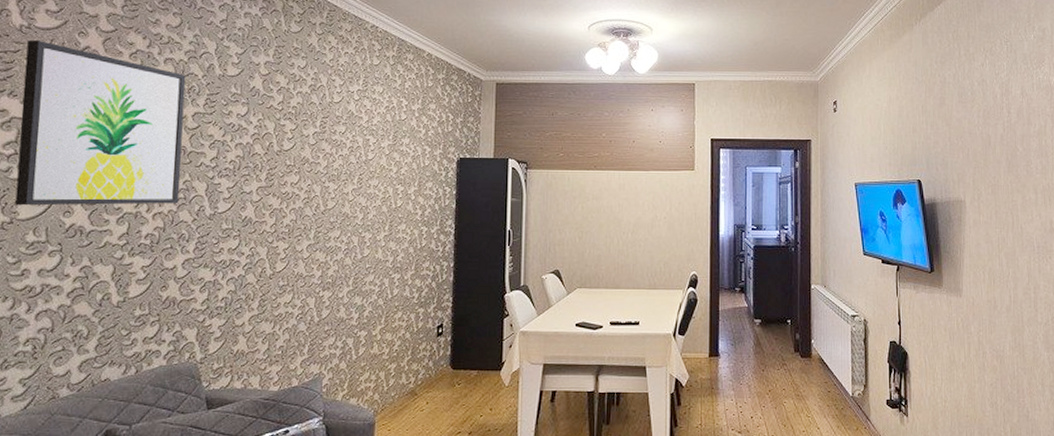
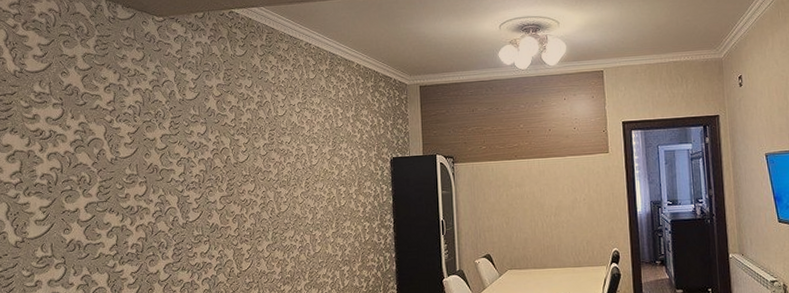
wall art: present [15,40,186,206] -> none [21,82,156,227]

